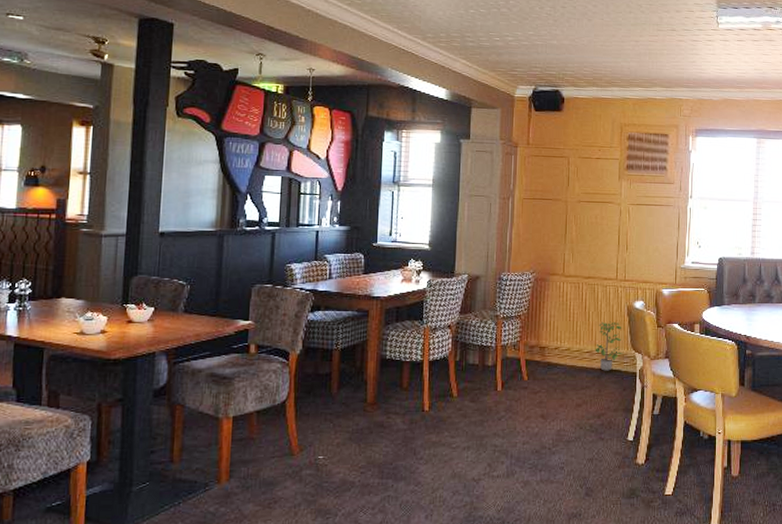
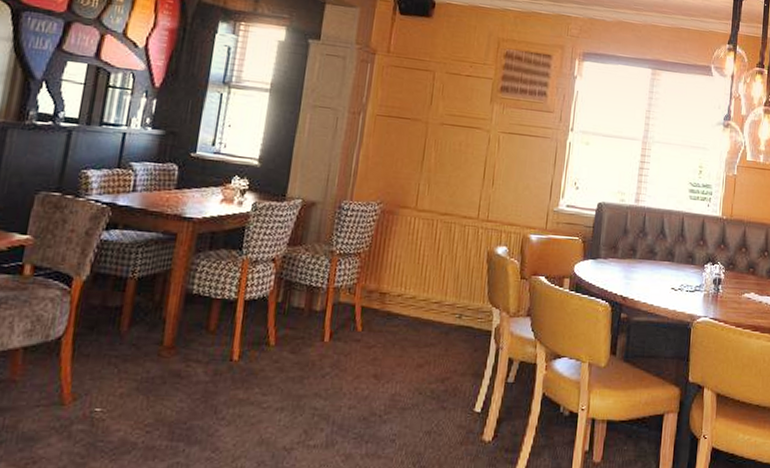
potted plant: present [595,321,623,371] -> none [445,268,478,327]

